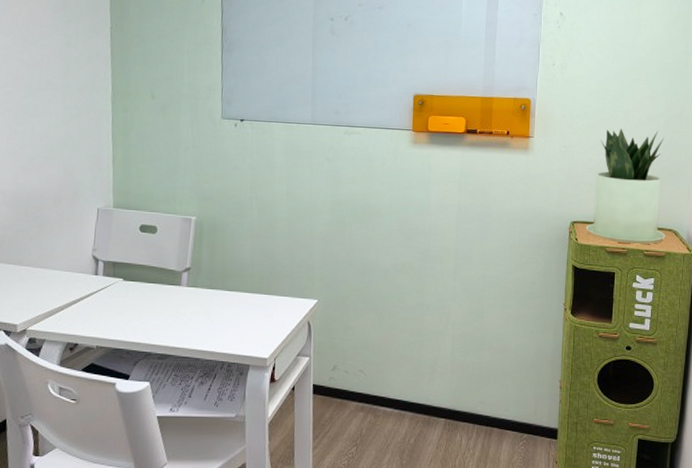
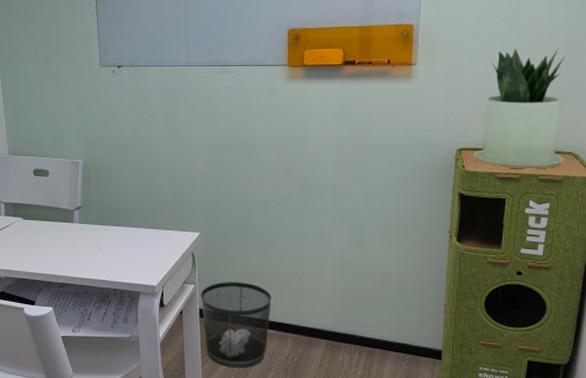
waste bin: none [315,354,390,451] -> present [200,282,272,368]

